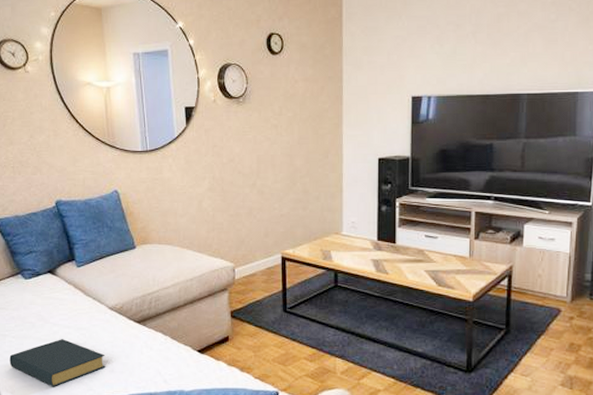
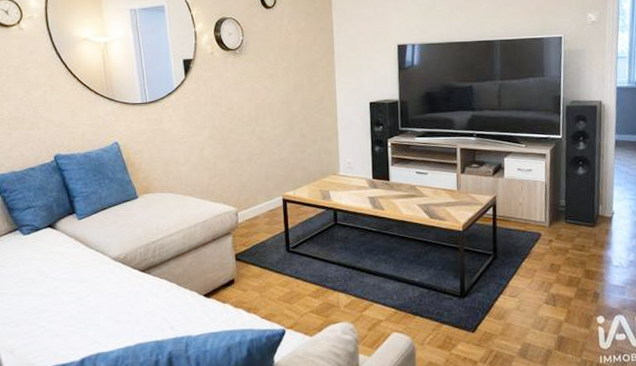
hardback book: present [9,339,106,387] -> none [8,293,111,343]

